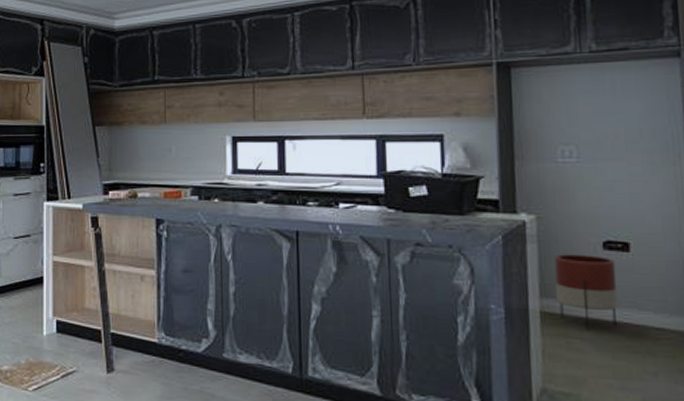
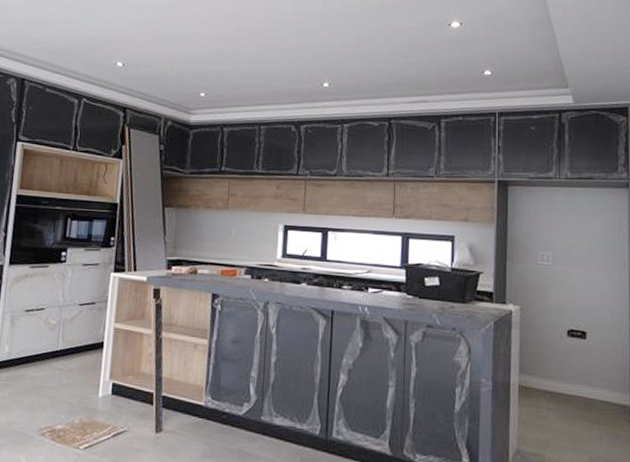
planter: present [554,254,619,331] -> none [532,339,576,403]

